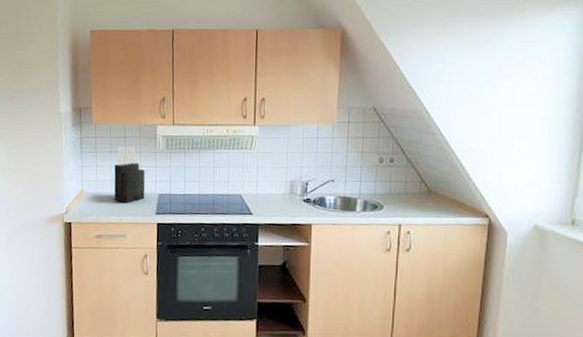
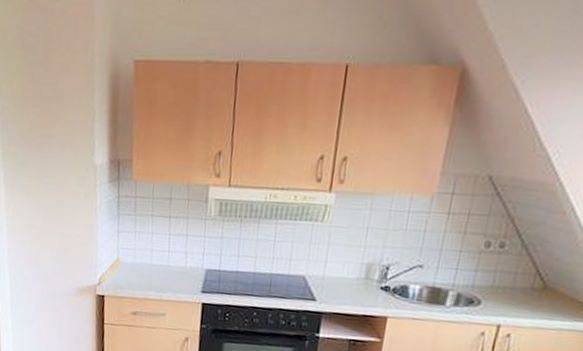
knife block: present [114,146,146,203] -> none [154,209,192,278]

